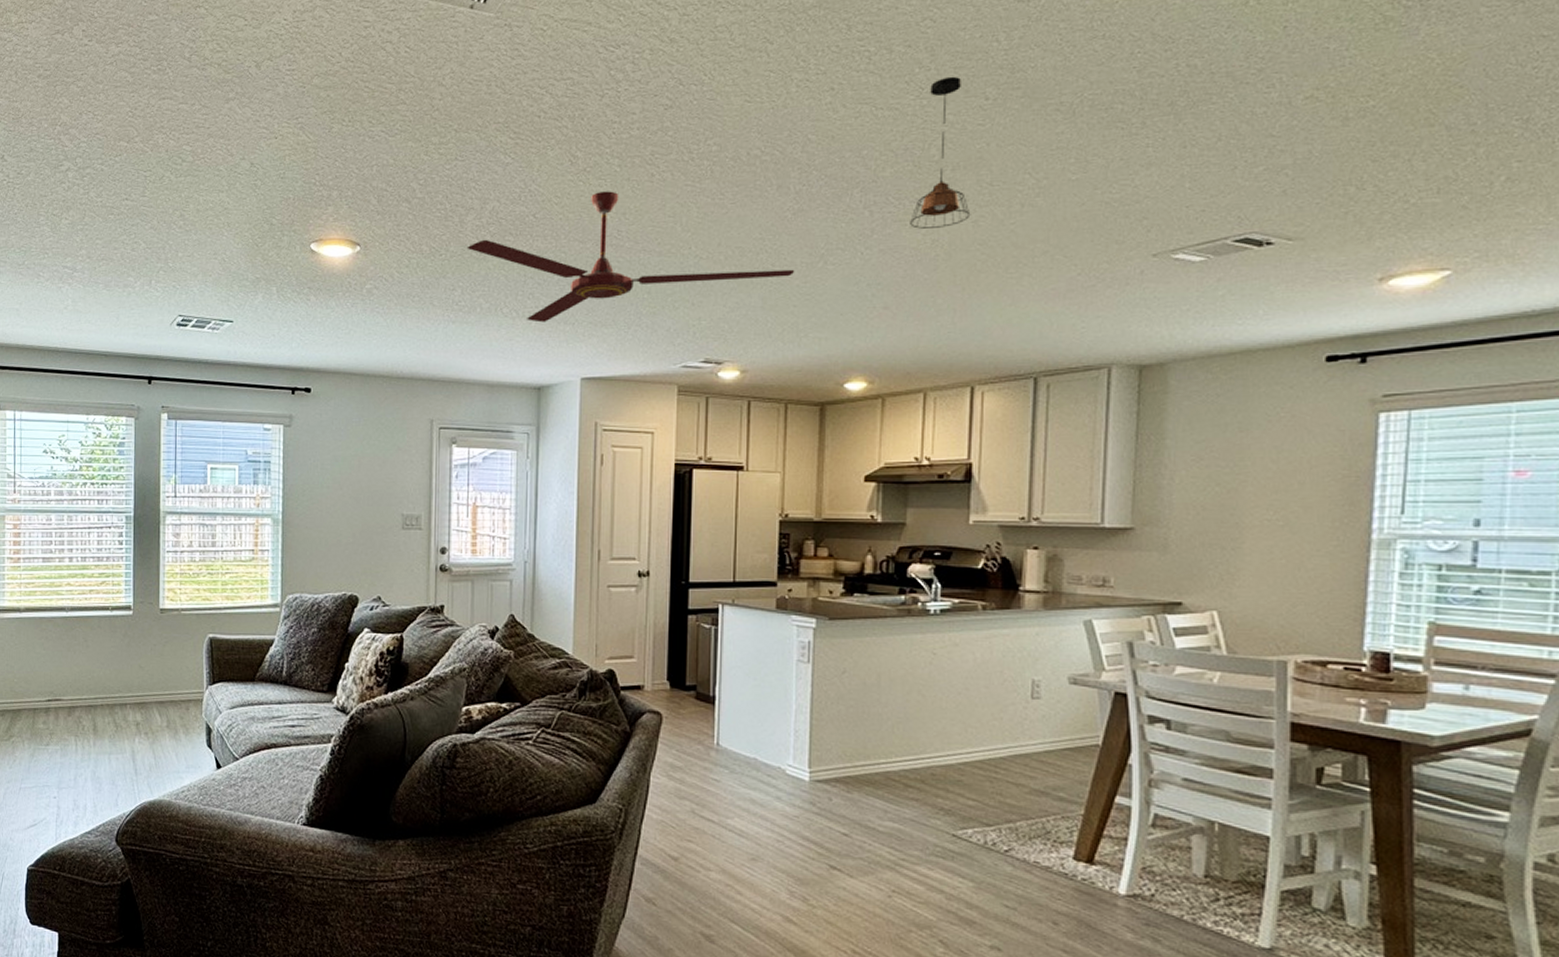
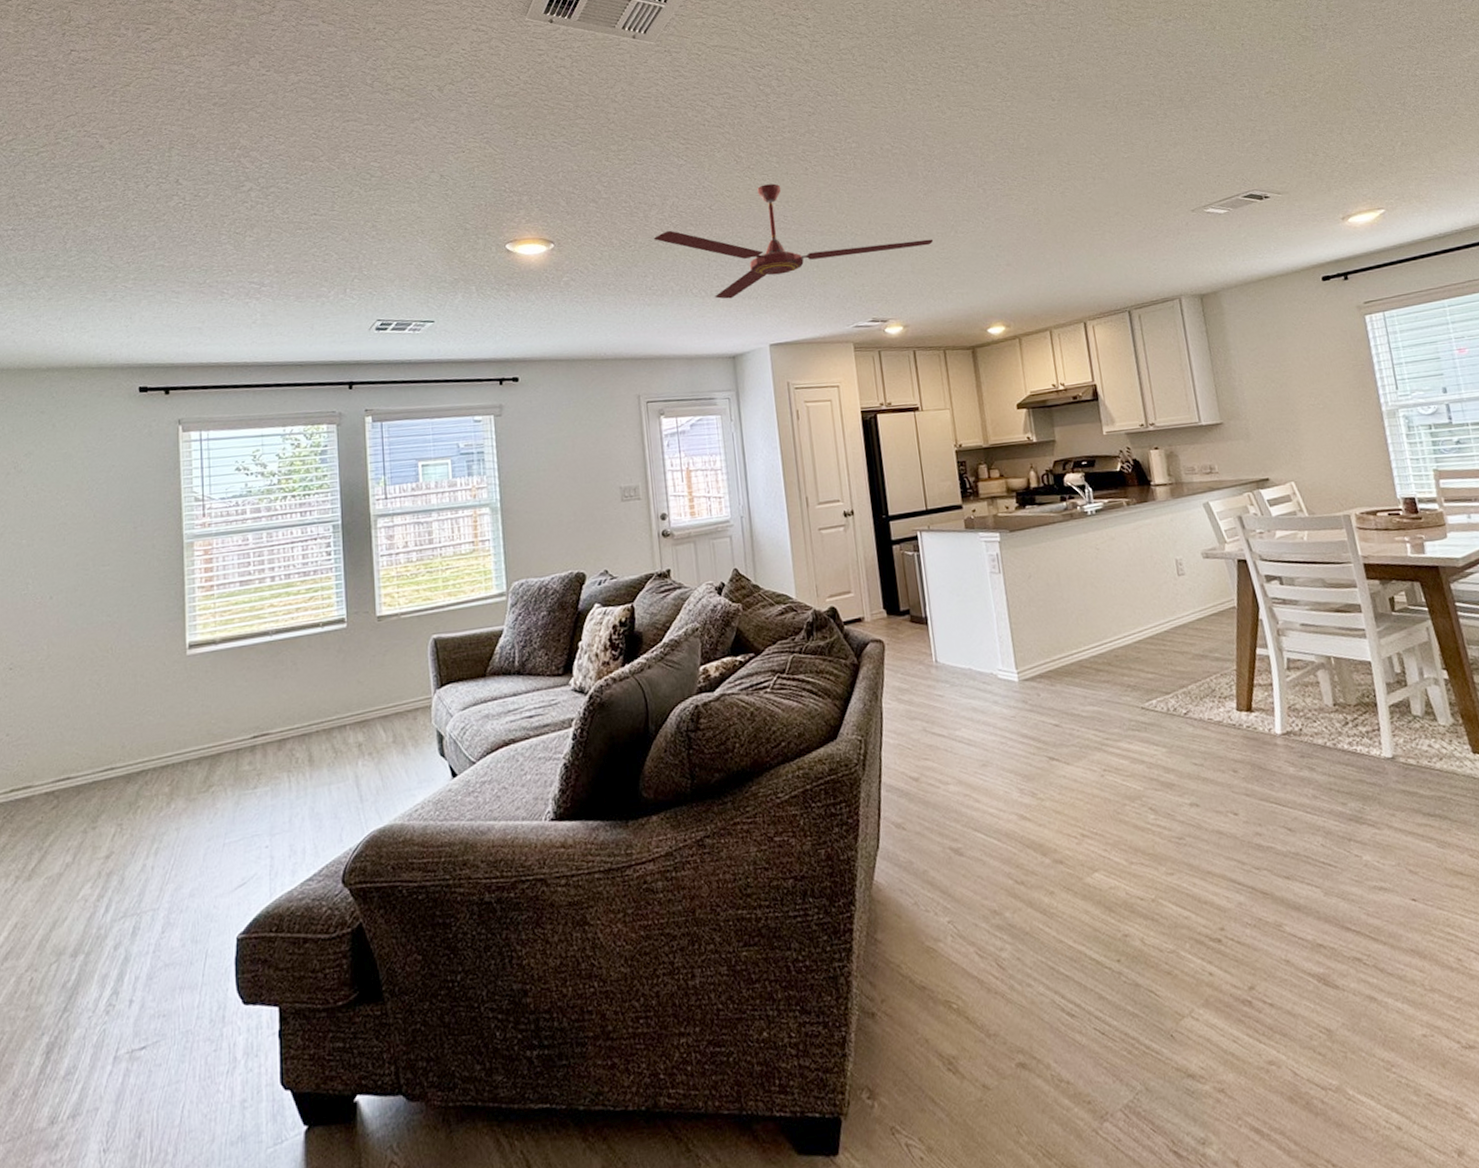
pendant light: present [910,76,971,229] -> none [1011,83,1059,201]

